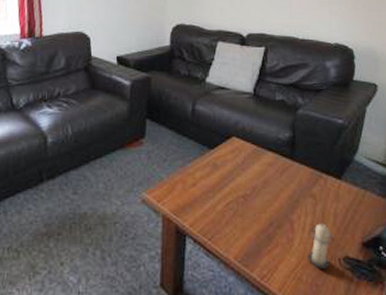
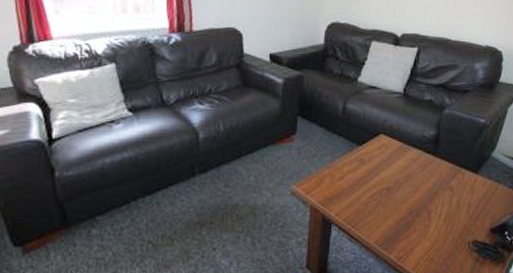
candle: present [307,222,335,269] -> none [441,211,466,251]

